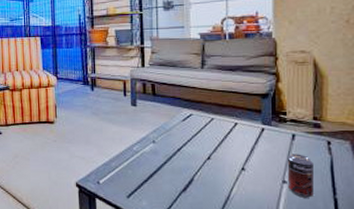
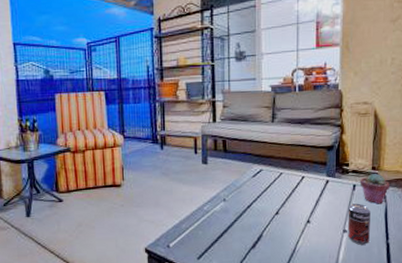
potted succulent: none [299,124,336,157] -> present [359,174,391,204]

